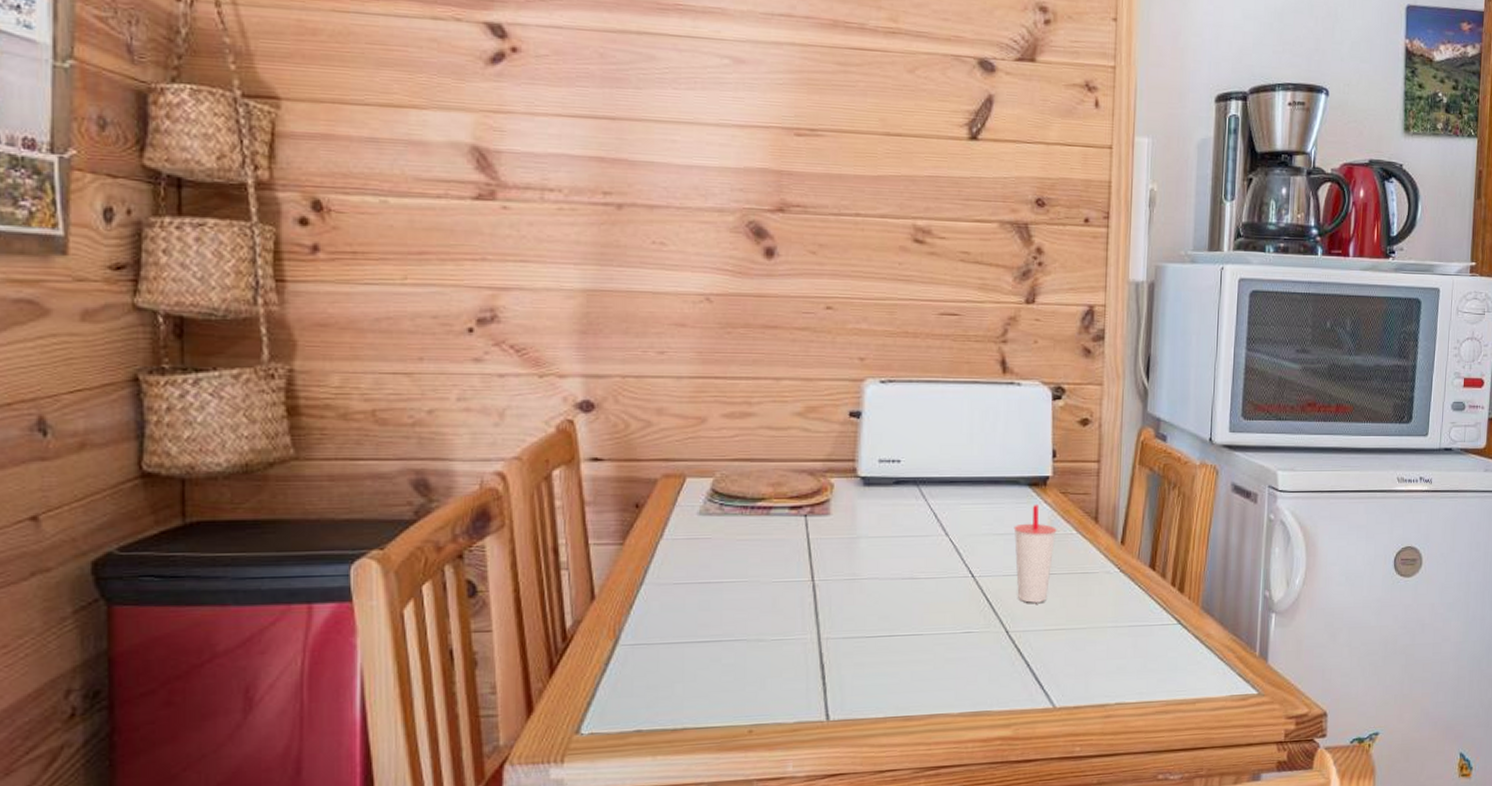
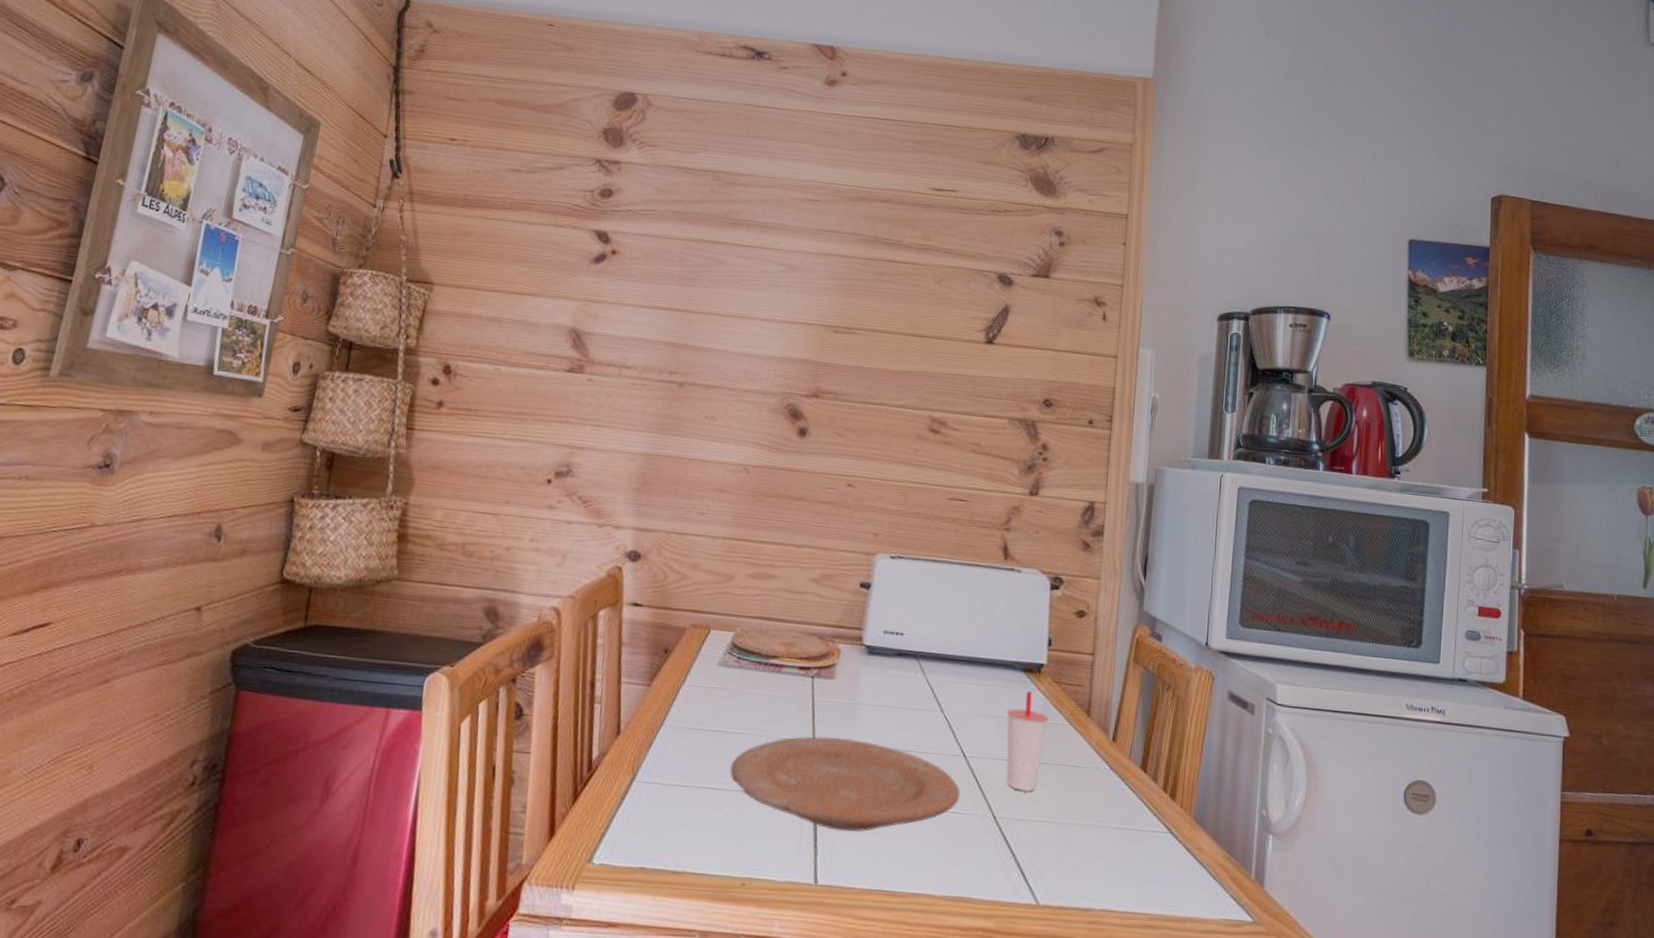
plate: none [724,574,971,666] -> present [730,736,961,832]

